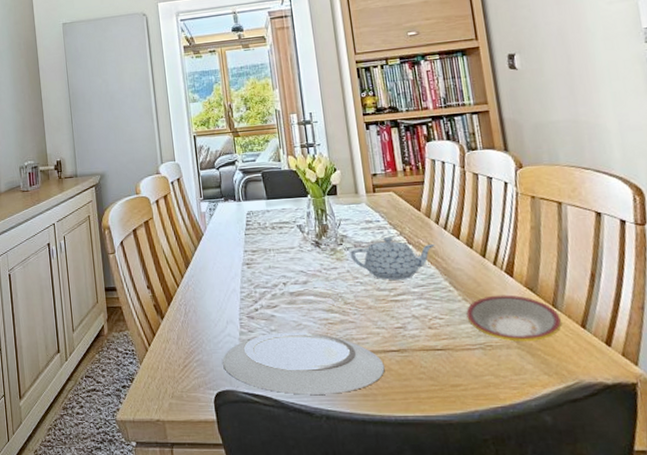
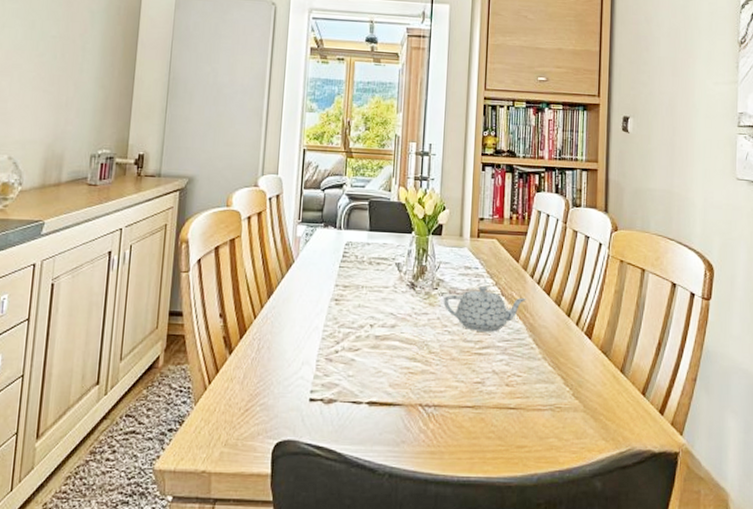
plate: present [222,331,385,395] -> none [289,378,457,450]
plate: present [466,294,562,342] -> none [543,356,625,405]

